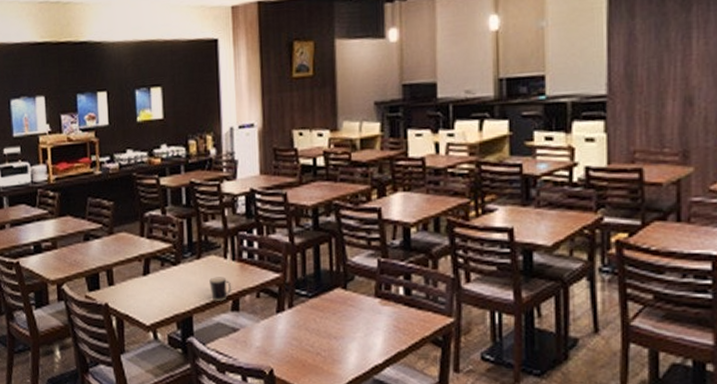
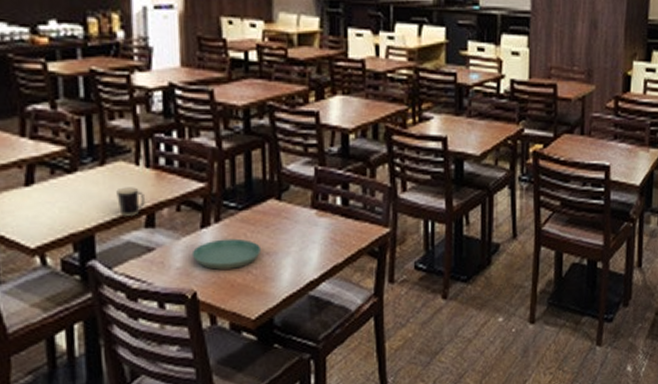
saucer: none [269,323,330,350] -> present [191,238,262,270]

